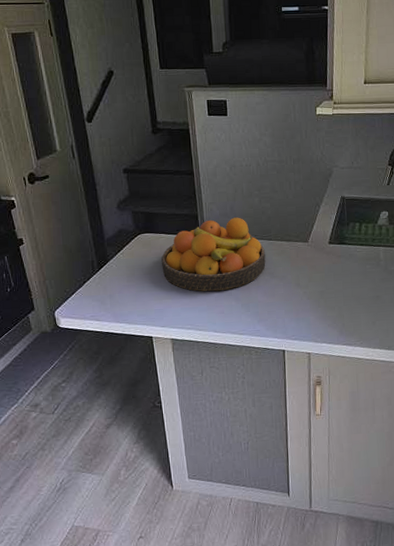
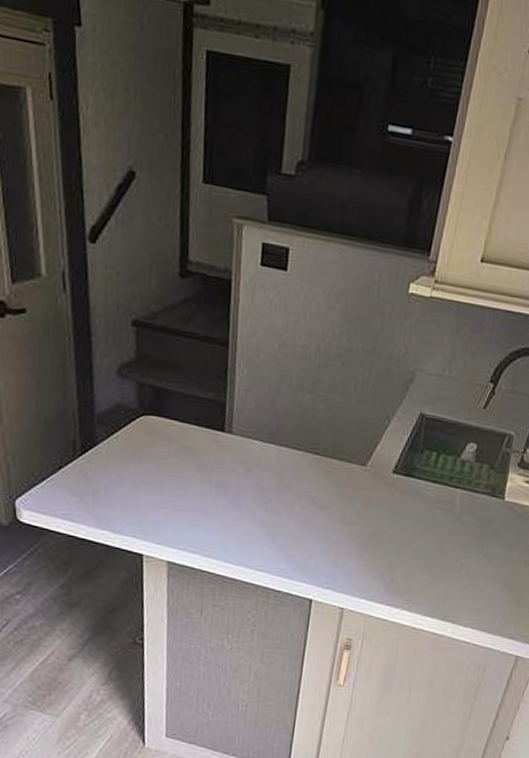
fruit bowl: present [161,217,266,292] -> none [167,412,308,511]

